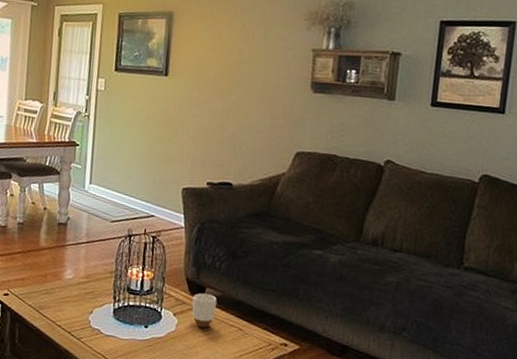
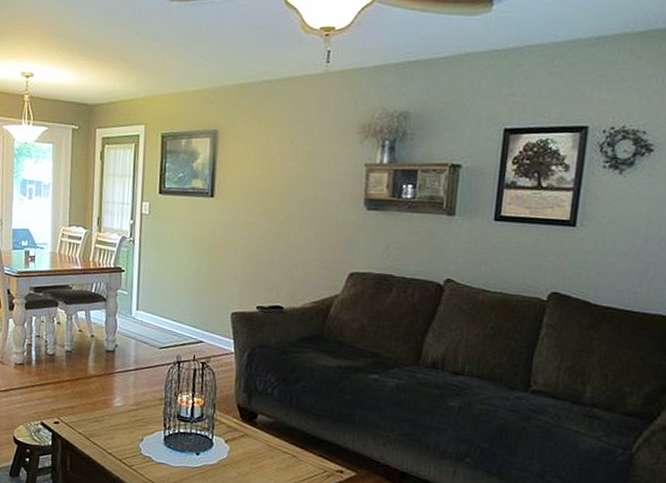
mug: present [192,293,217,328] -> none [244,419,270,455]

